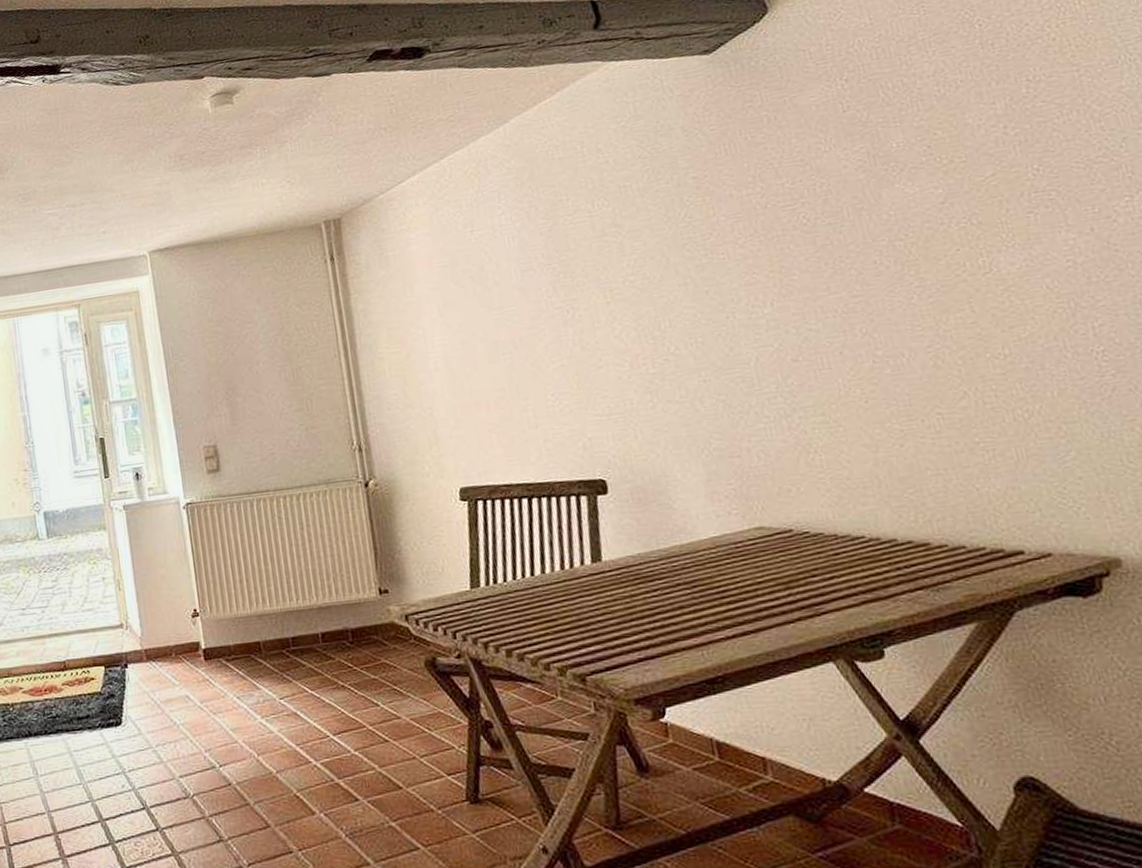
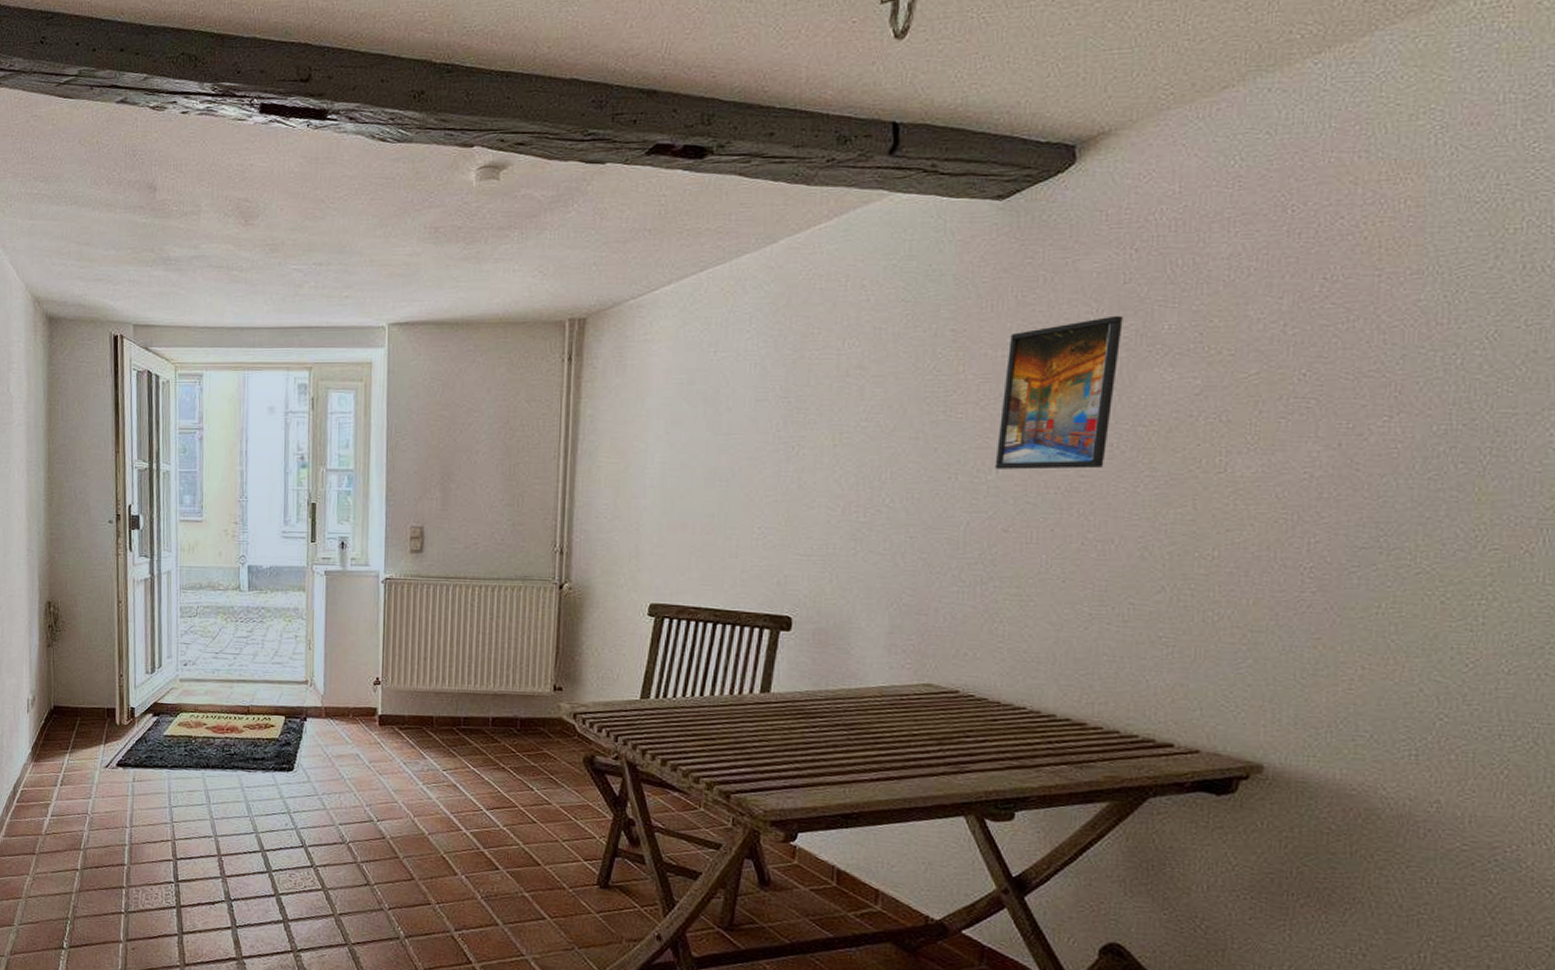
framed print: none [750,141,874,302] -> present [994,315,1123,470]

